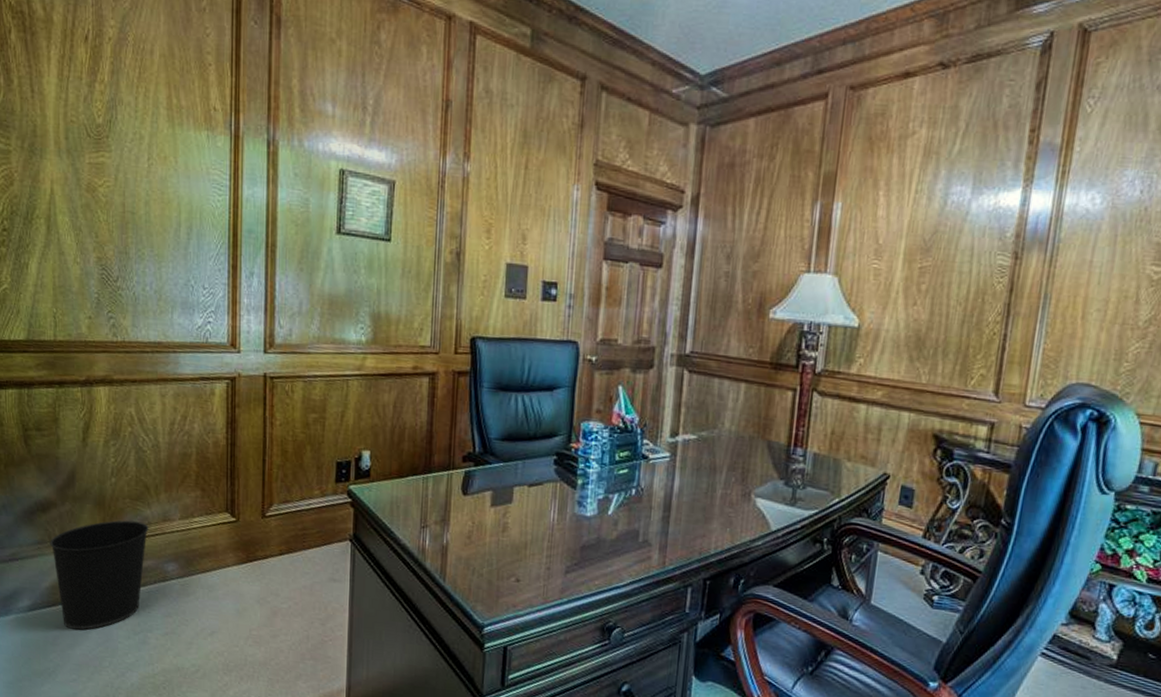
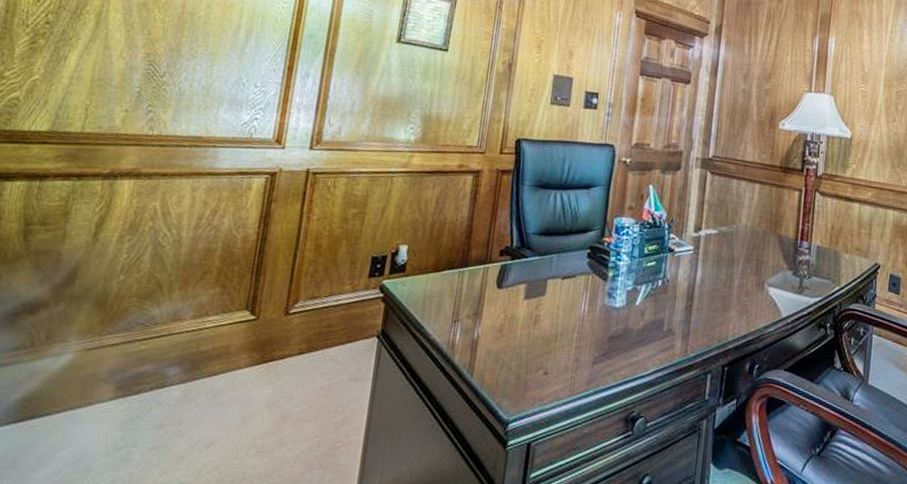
wastebasket: present [49,520,149,630] -> none [28,321,155,449]

